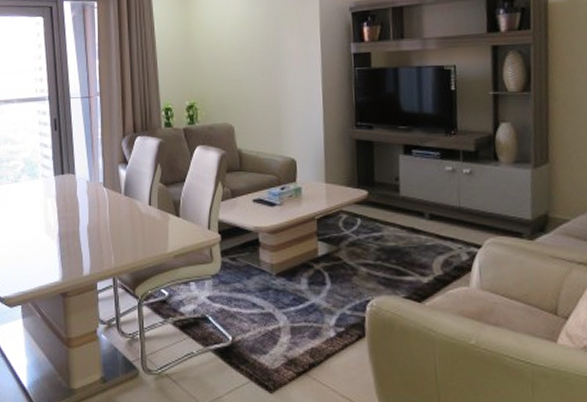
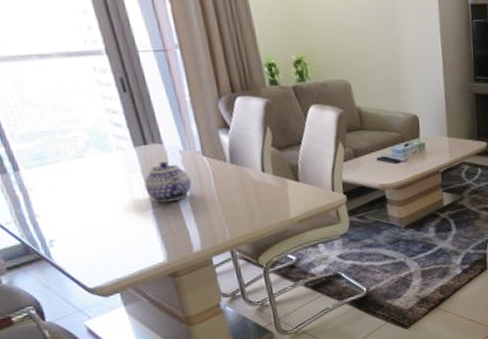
teapot: none [56,189,91,226] -> present [144,161,192,203]

